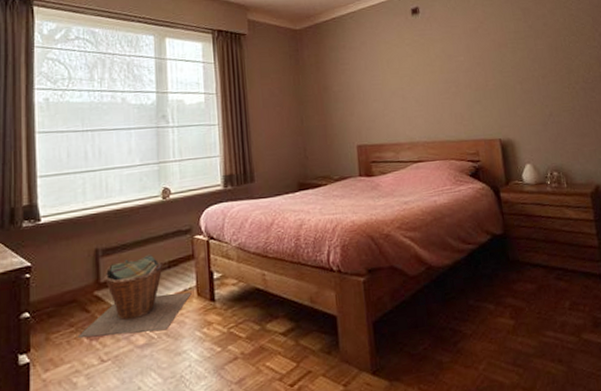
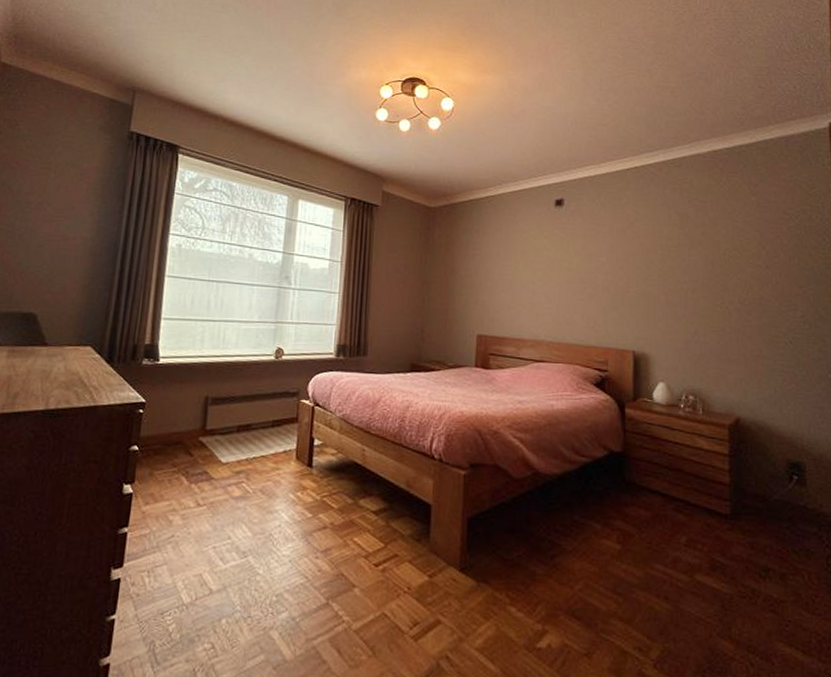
laundry basket: present [77,254,192,338] -> none [178,410,291,487]

